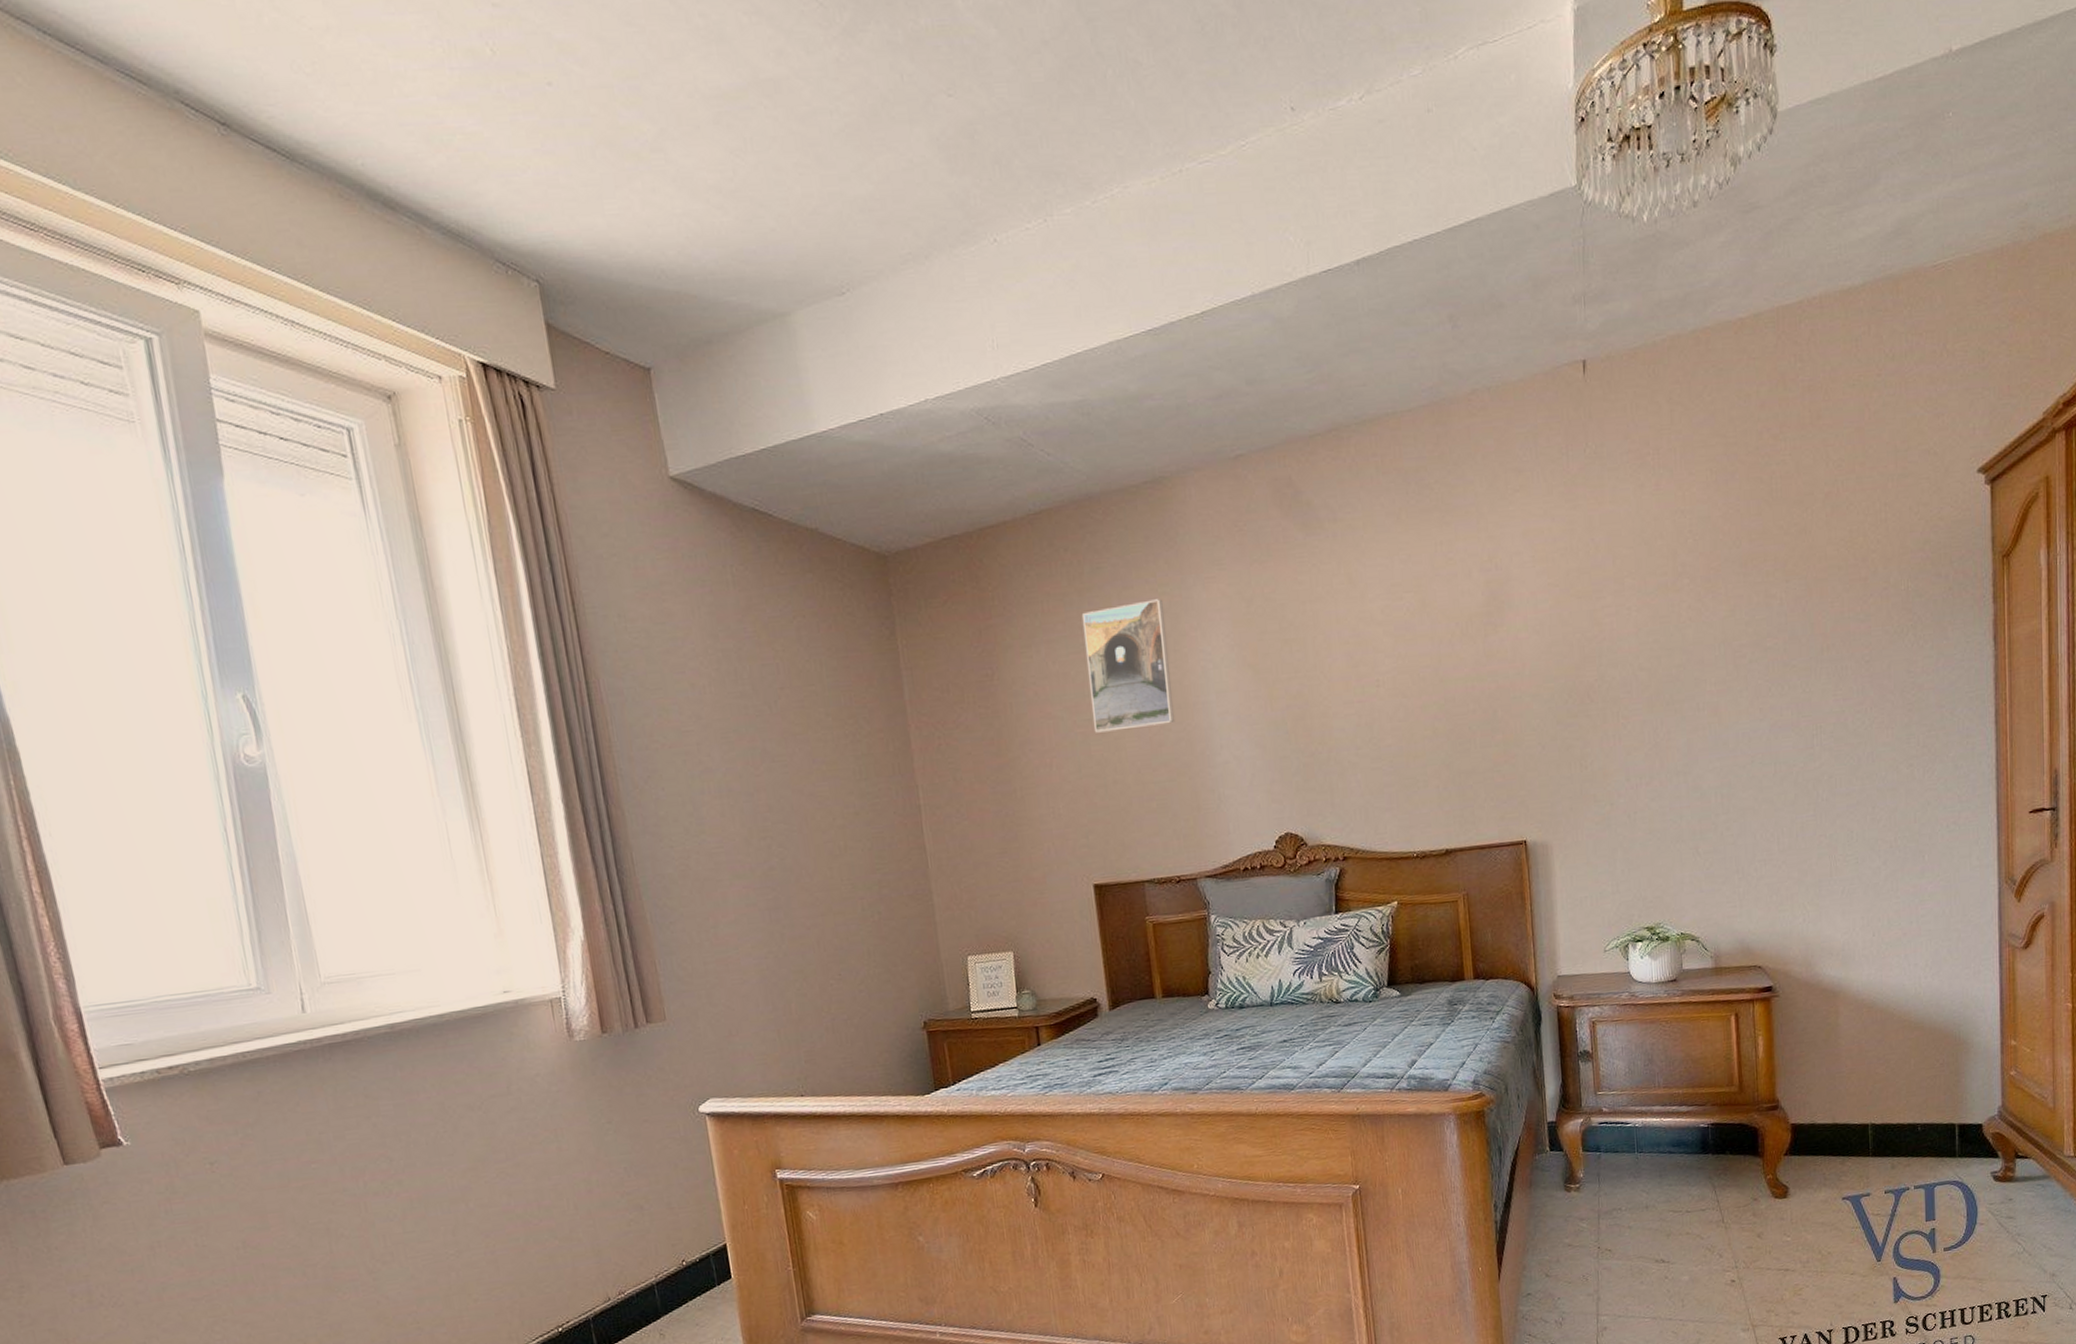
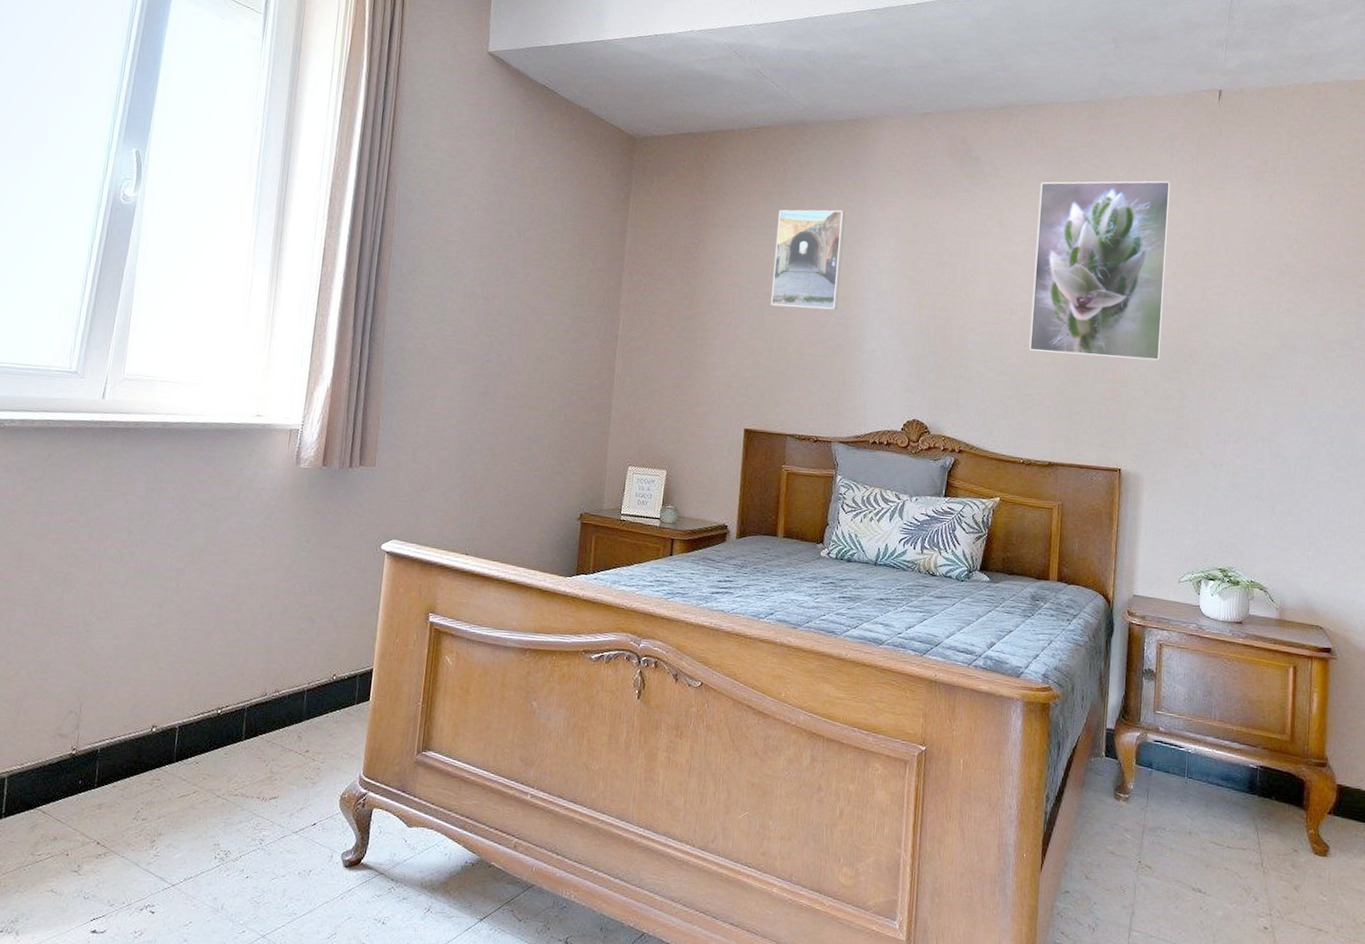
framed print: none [1388,488,1554,726] -> present [1029,180,1171,361]

